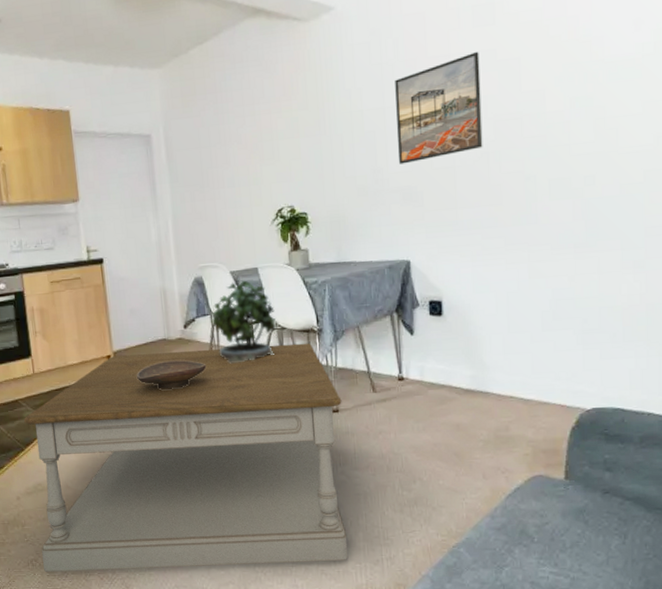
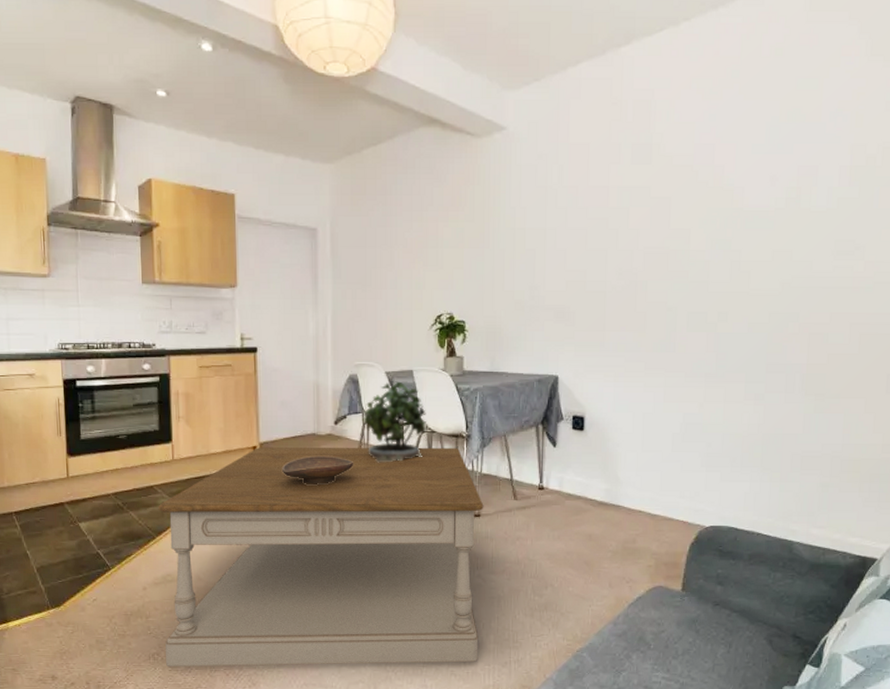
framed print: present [395,52,483,164] -> none [554,187,635,284]

